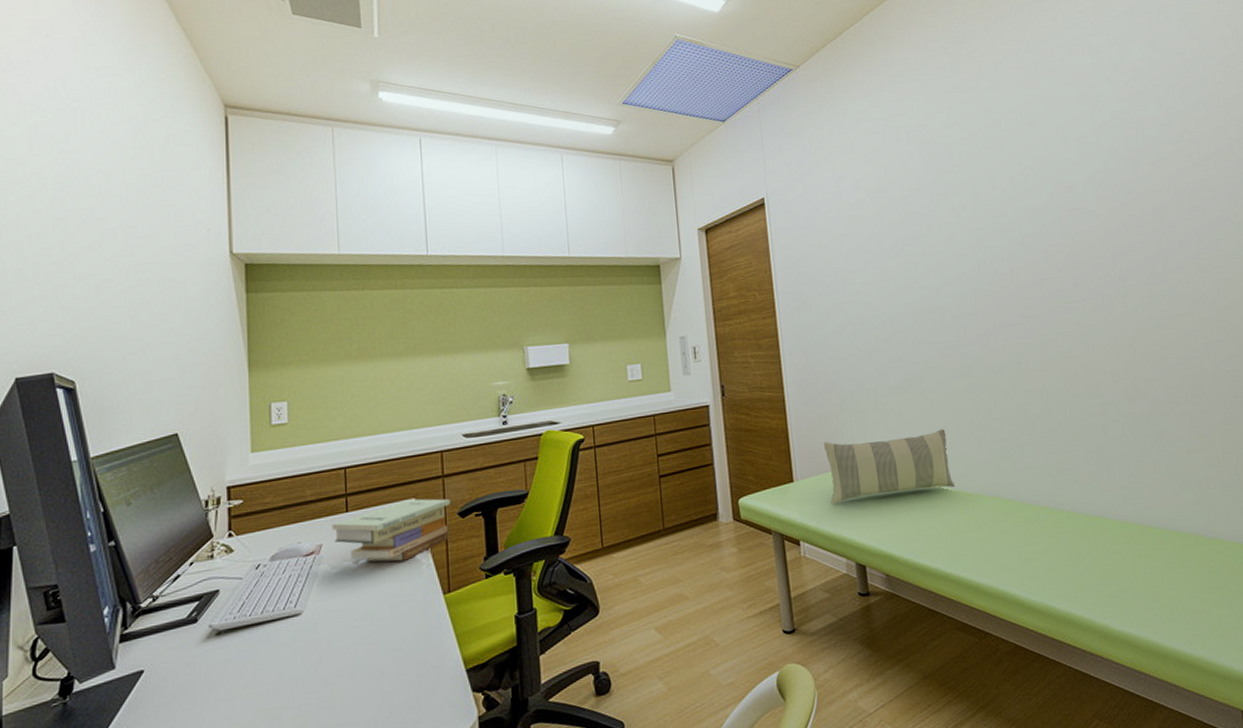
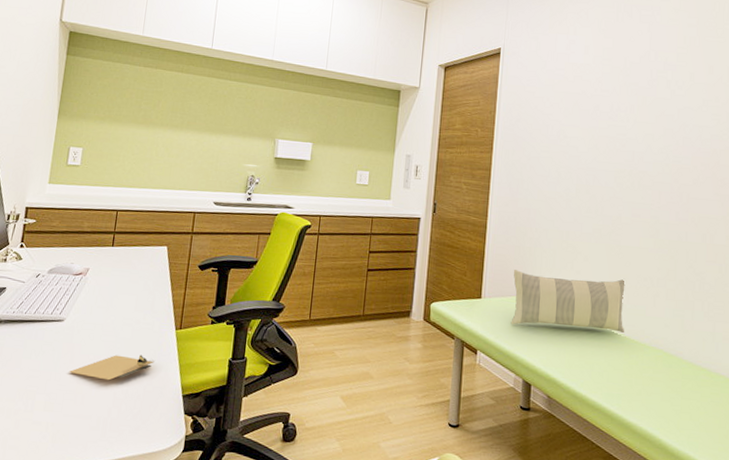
clipboard: none [318,633,424,676] -> present [68,354,154,381]
books: present [331,498,450,563] -> none [98,246,194,296]

